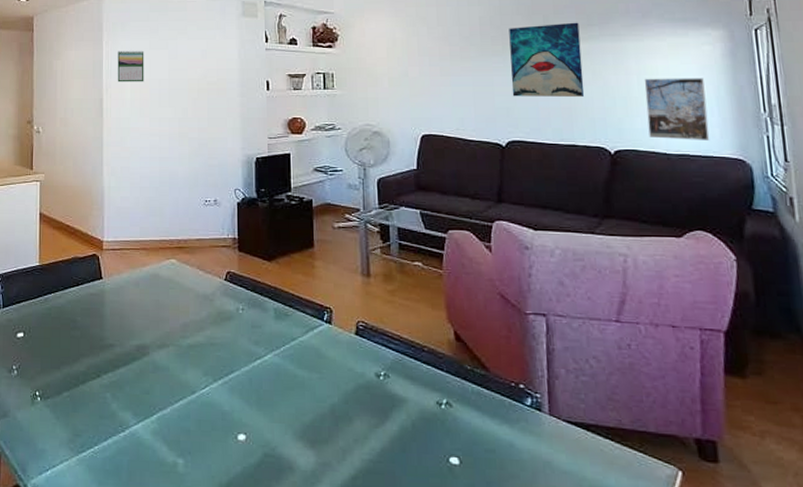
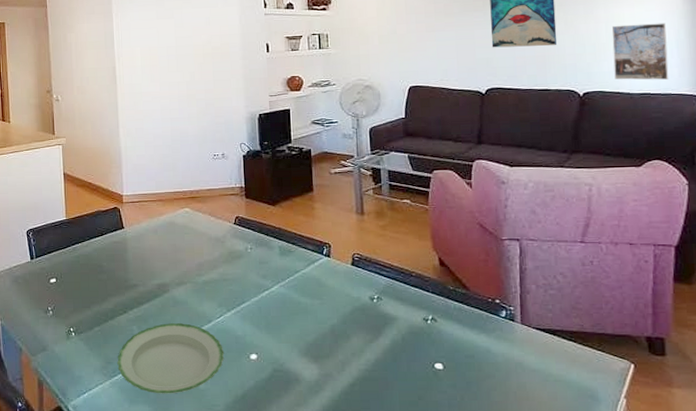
plate: none [86,392,209,477] -> present [117,323,225,394]
calendar: present [117,50,144,82] -> none [127,20,153,51]

